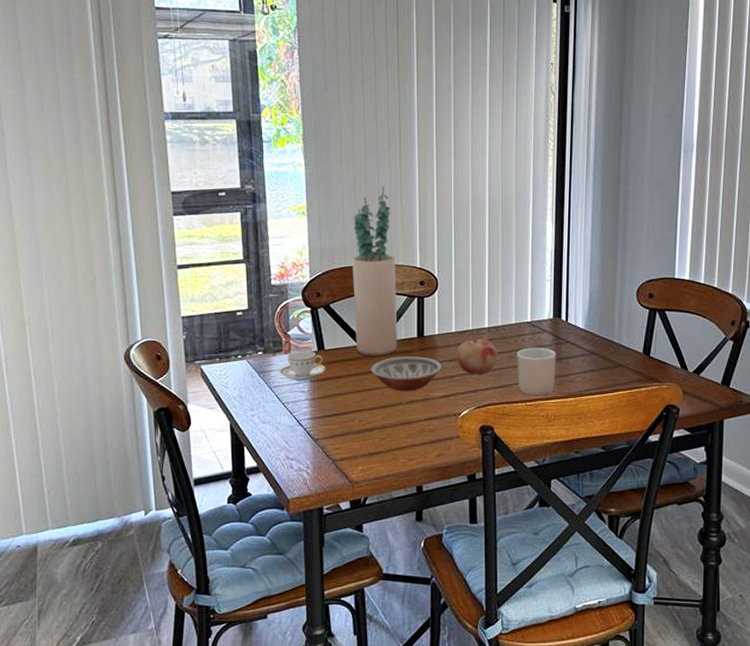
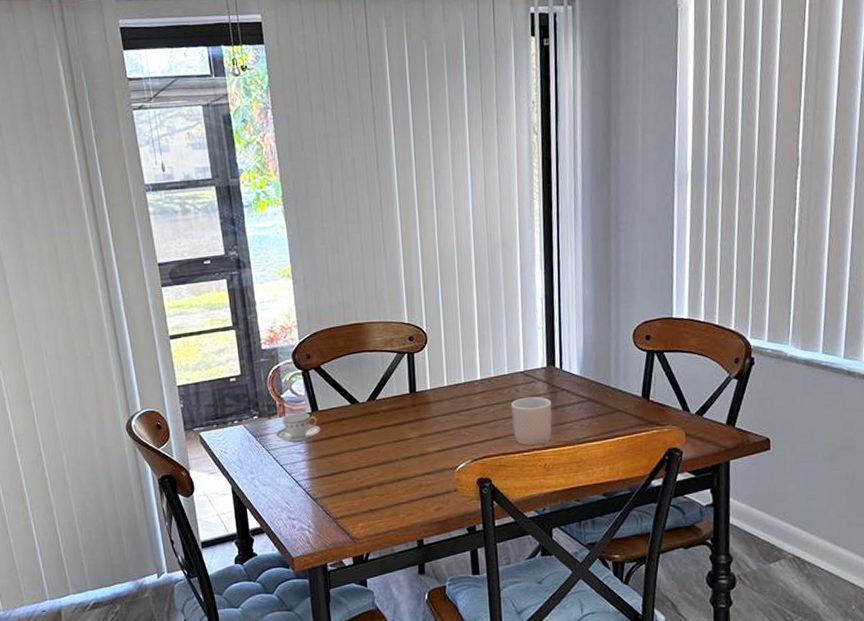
vase: present [352,187,398,357] -> none [339,243,391,415]
bowl: present [371,356,441,392] -> none [365,412,436,448]
fruit: present [456,338,497,375] -> none [450,390,492,428]

